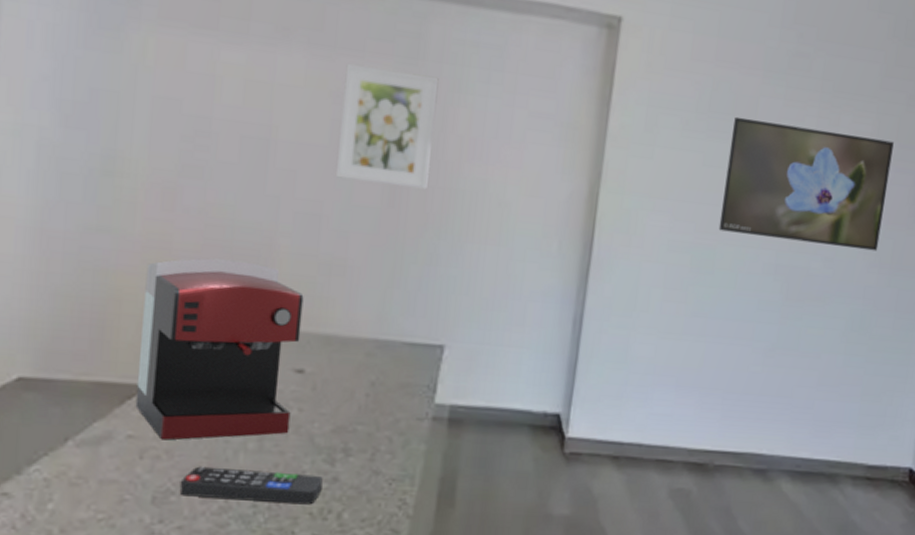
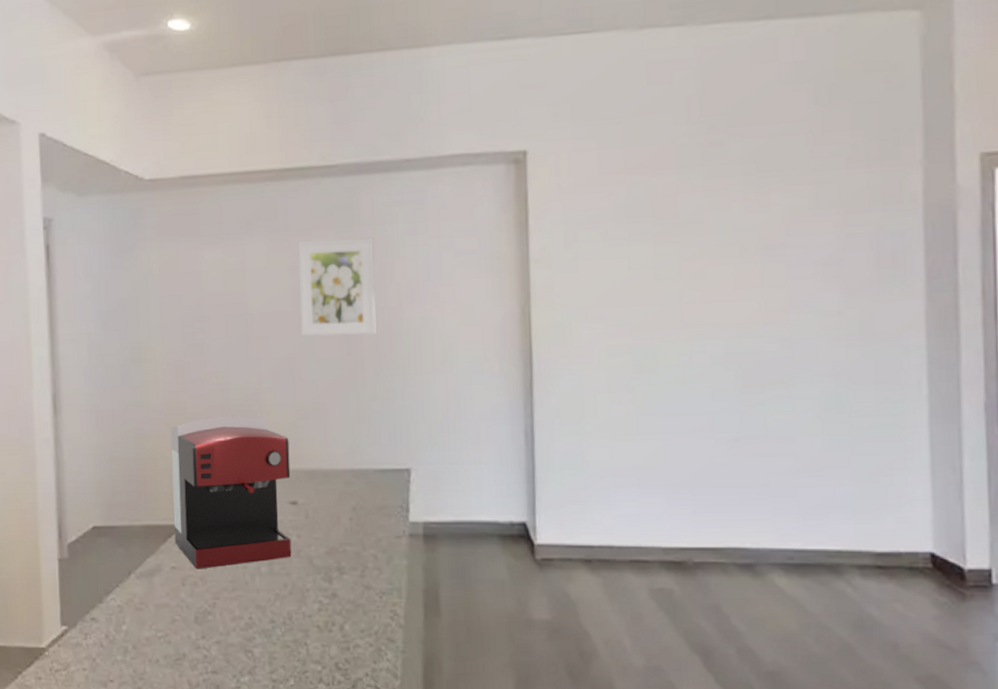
remote control: present [179,466,323,505] -> none [214,589,325,619]
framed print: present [718,116,894,251] -> none [653,208,841,329]

